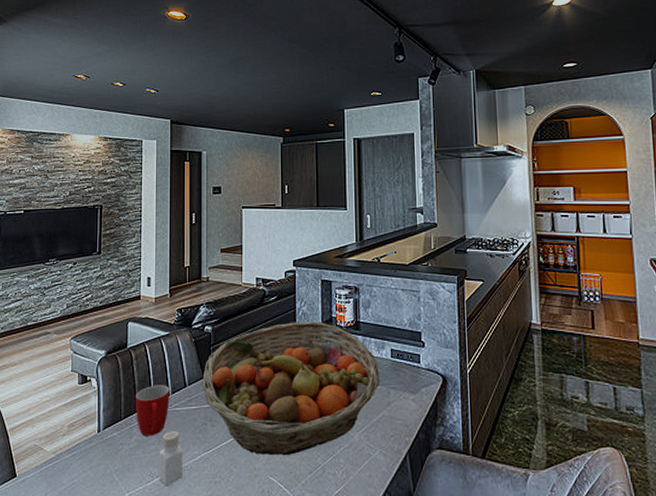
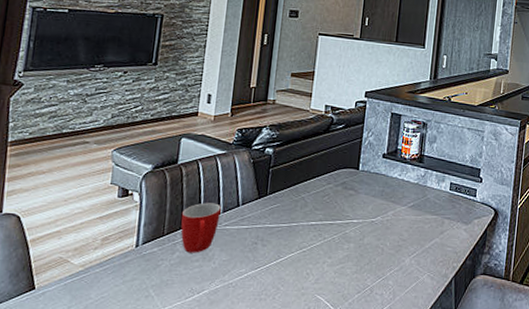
pepper shaker: present [159,431,183,486] -> none [200,249,229,302]
fruit basket: present [202,322,380,456] -> none [256,150,437,277]

